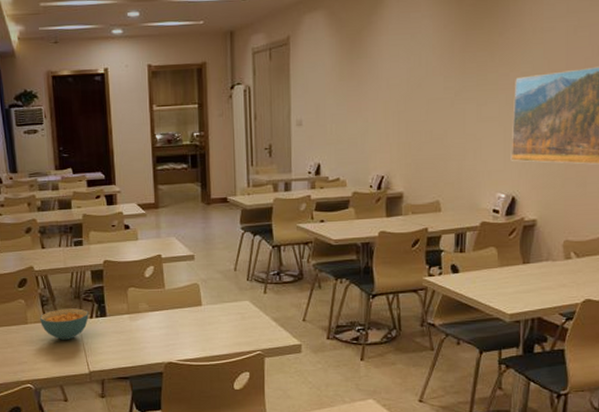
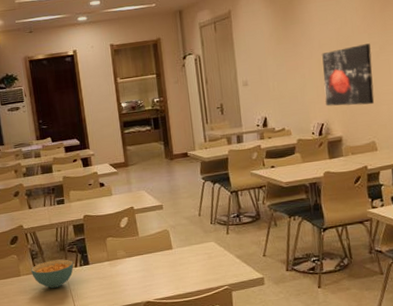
wall art: none [388,88,445,159] -> present [322,43,375,107]

